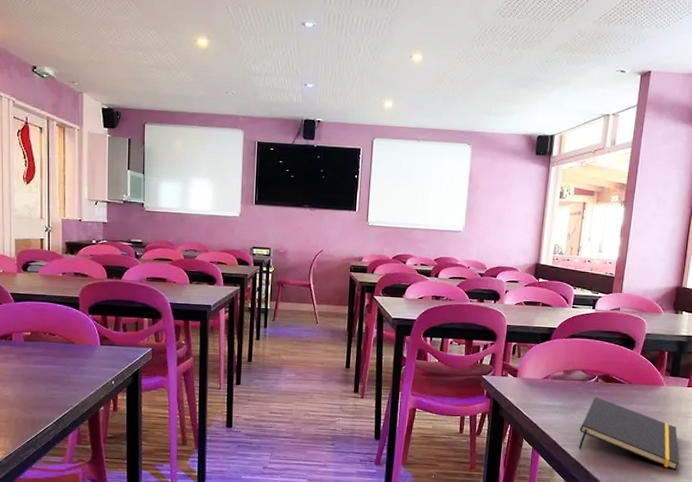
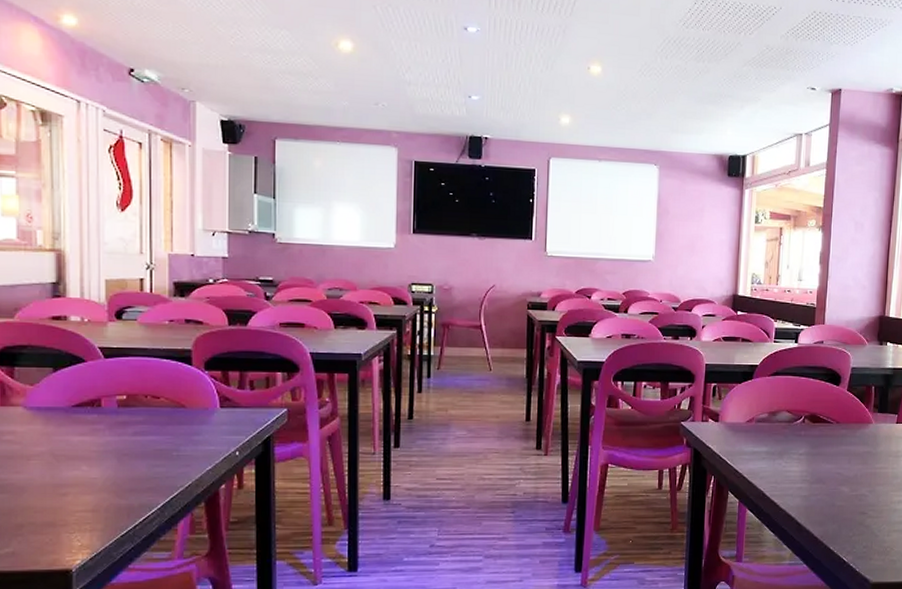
notepad: present [579,396,680,471] -> none [788,439,893,516]

